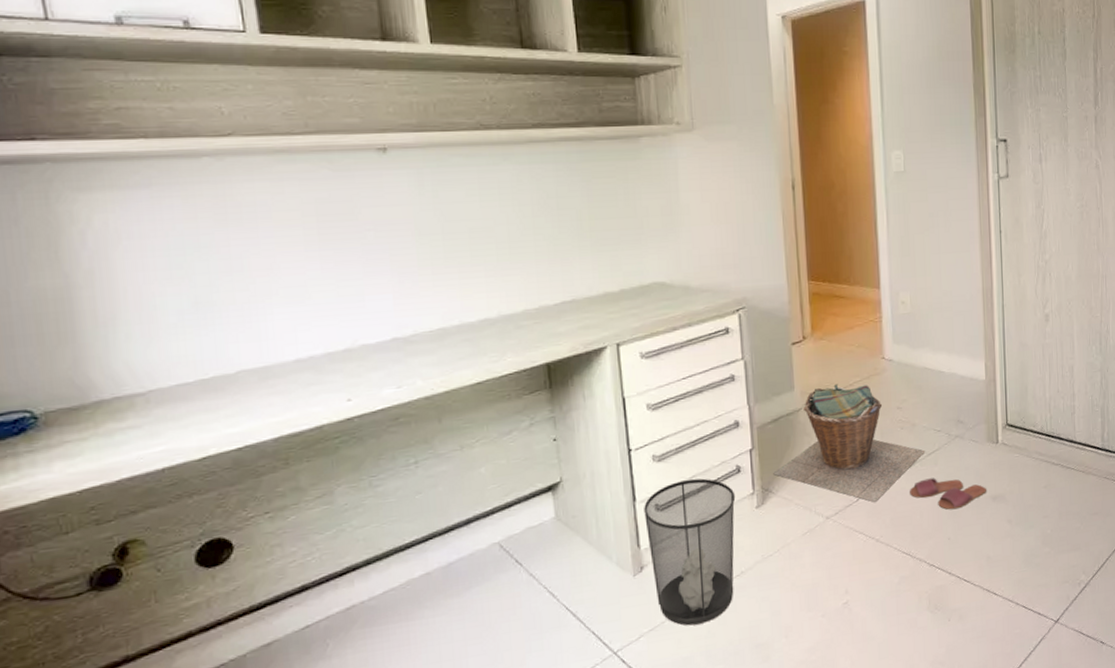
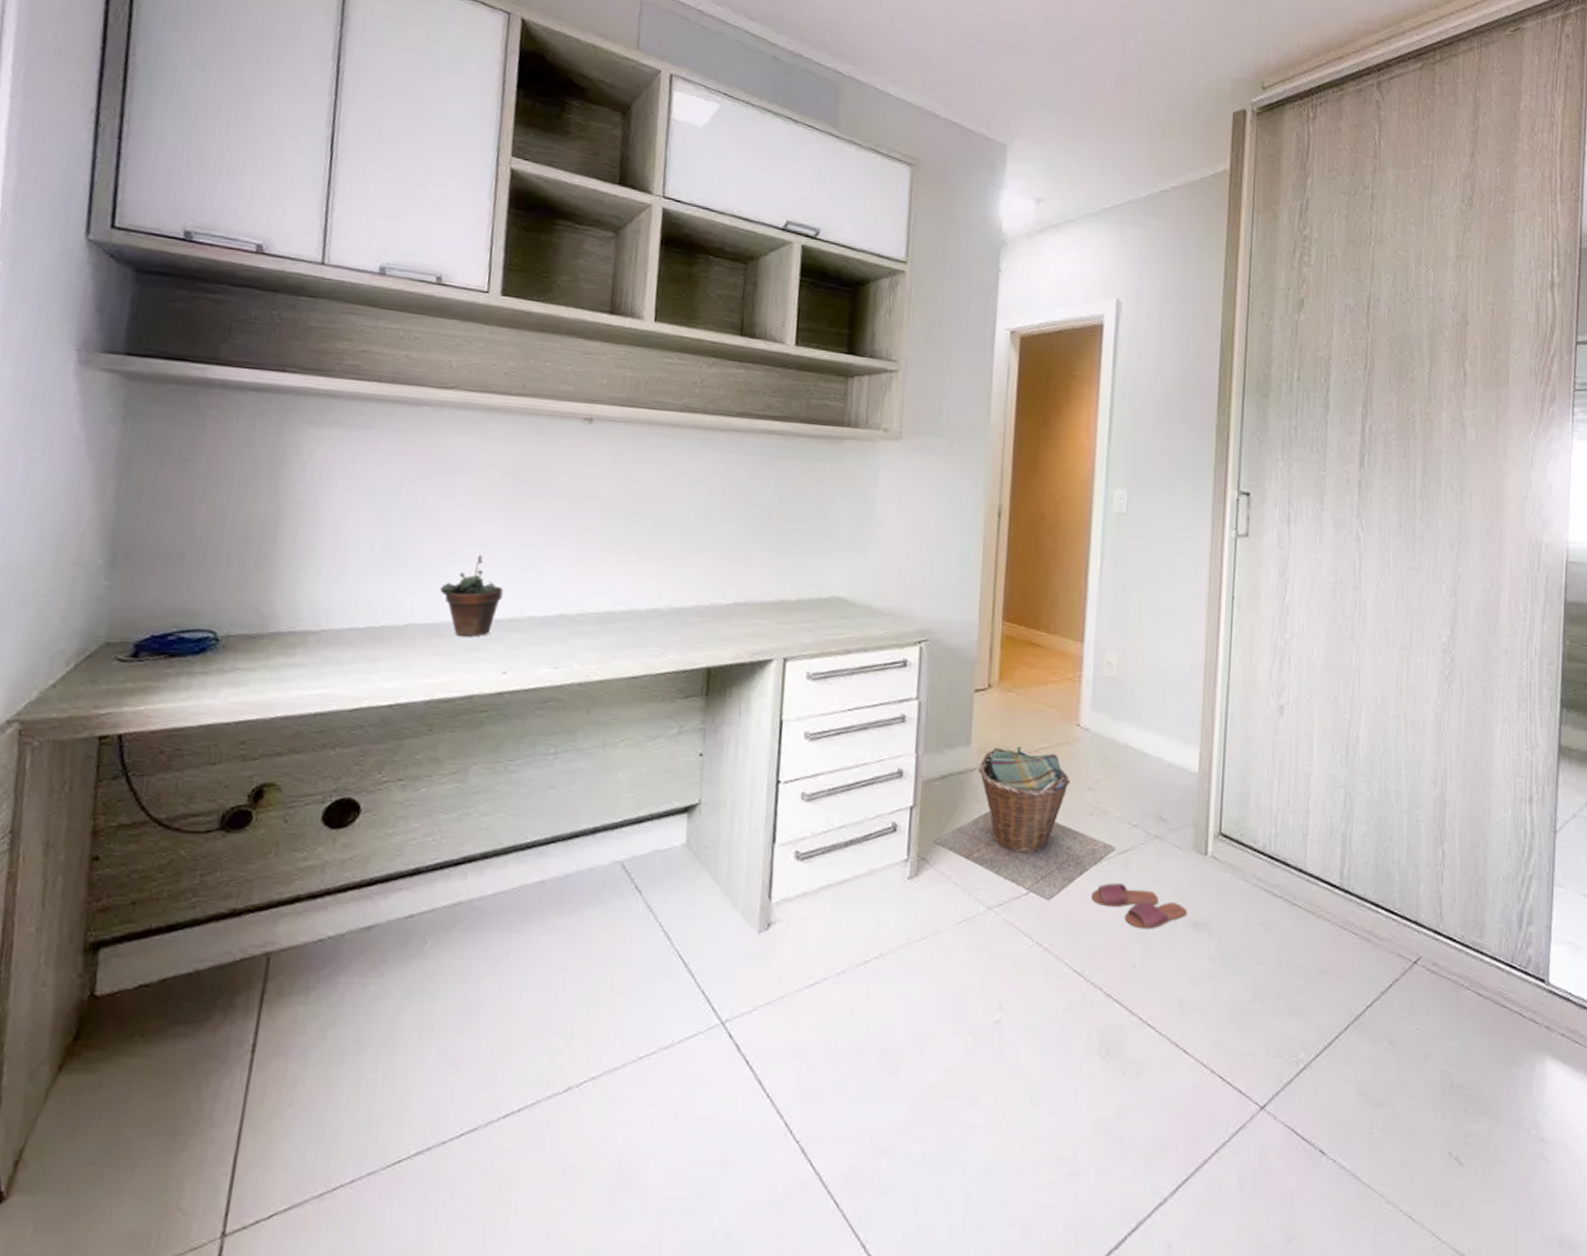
succulent plant: none [264,294,331,374] -> present [440,554,503,637]
waste bin: present [644,478,736,626] -> none [779,829,887,1009]

